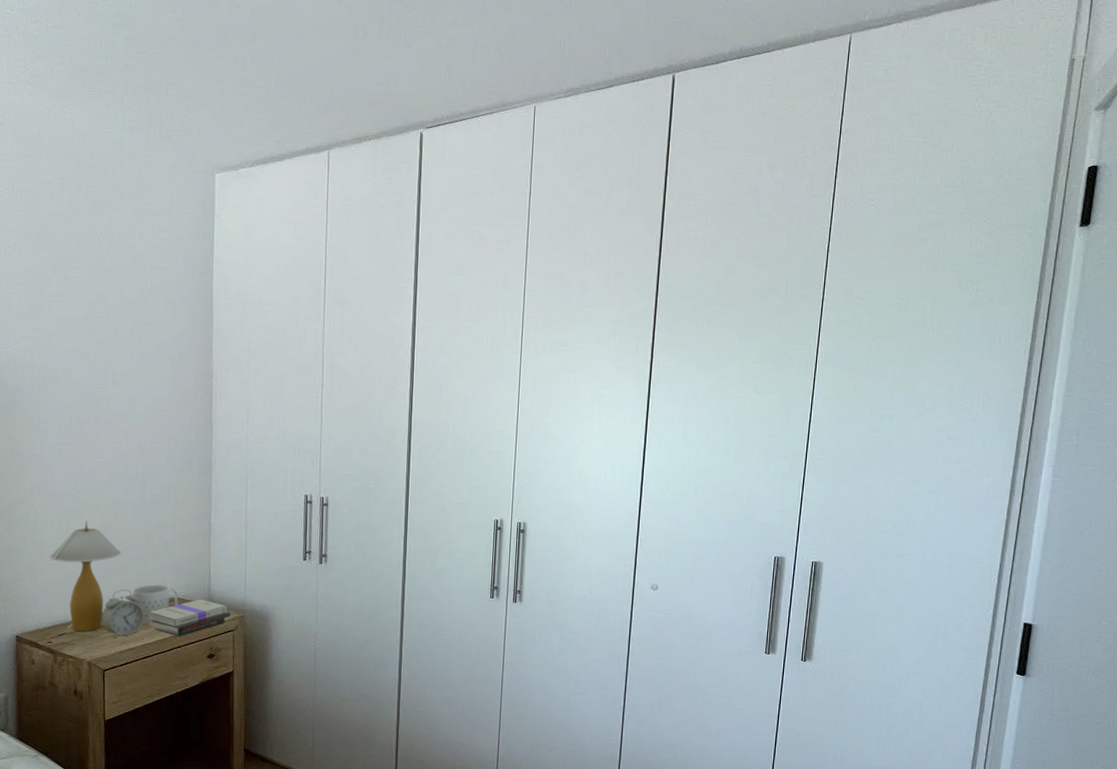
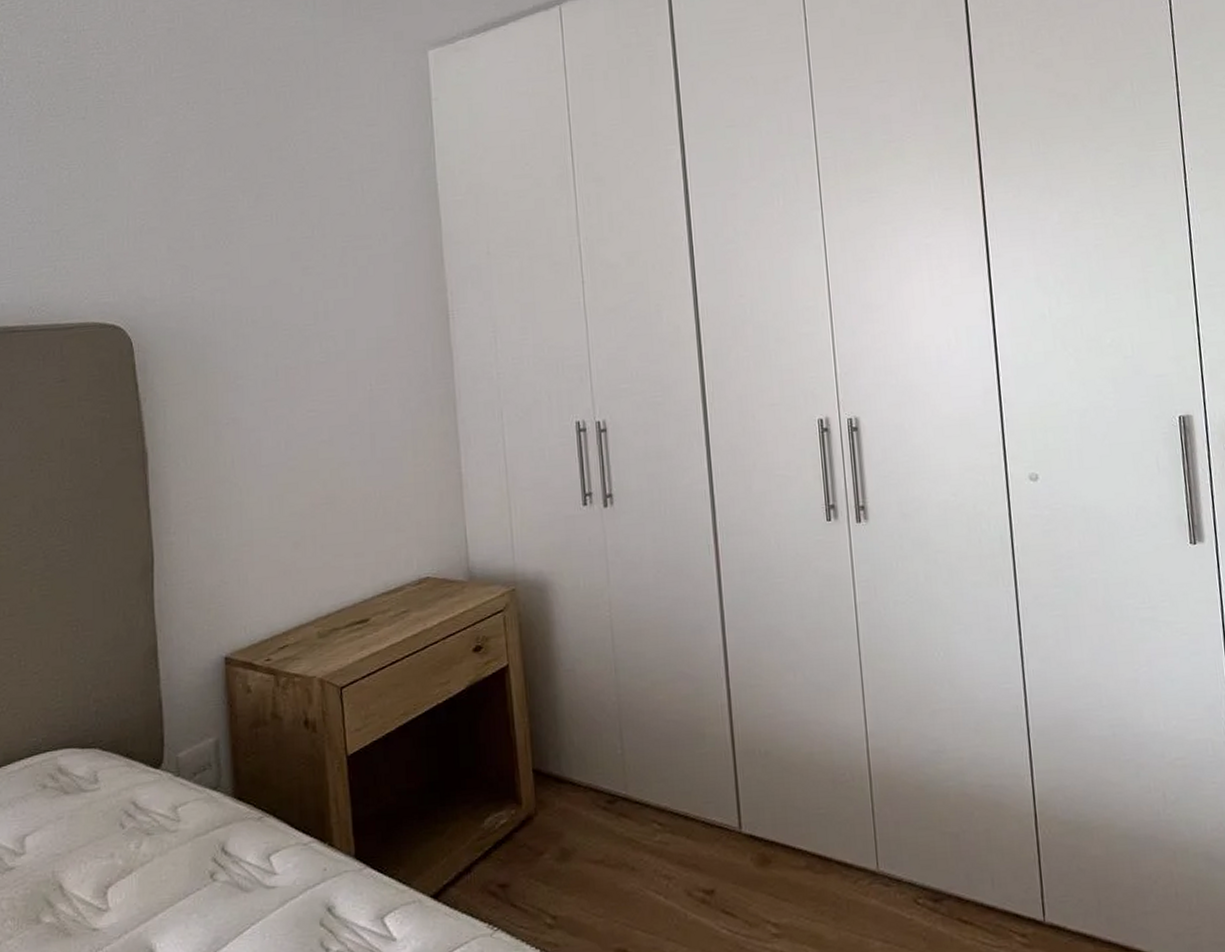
table lamp: present [49,521,121,632] -> none [260,493,352,640]
alarm clock: present [101,589,145,638] -> none [332,575,388,643]
mug: present [132,584,179,625] -> none [369,563,430,619]
books: present [149,599,231,637] -> none [393,575,498,629]

